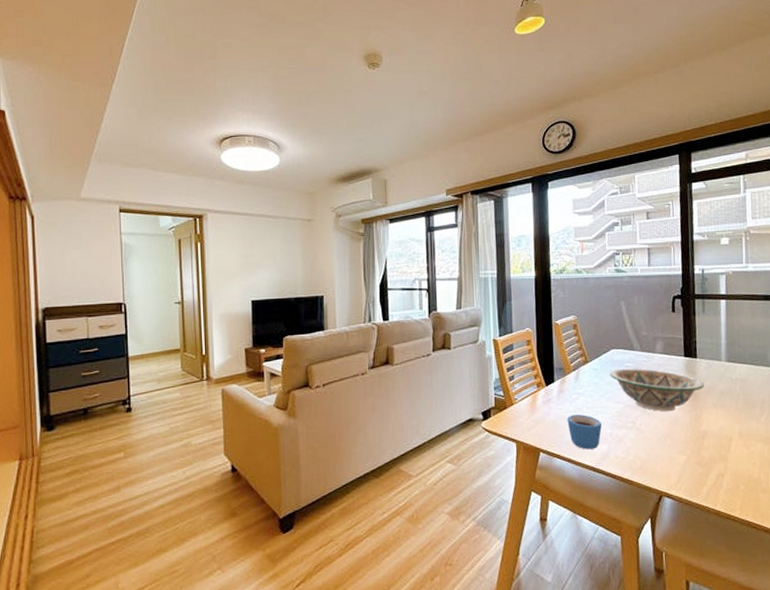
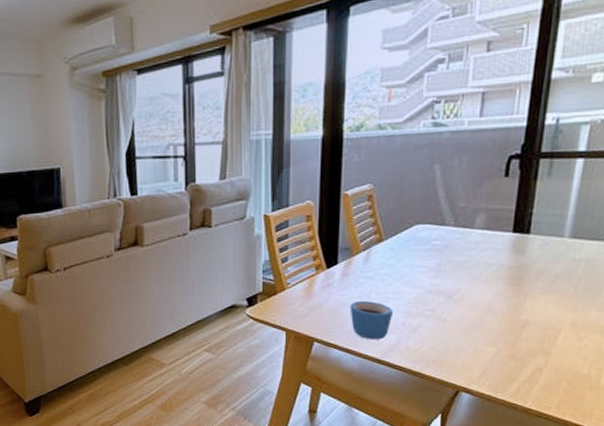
decorative bowl: present [610,368,704,412] -> none [410,247,534,299]

